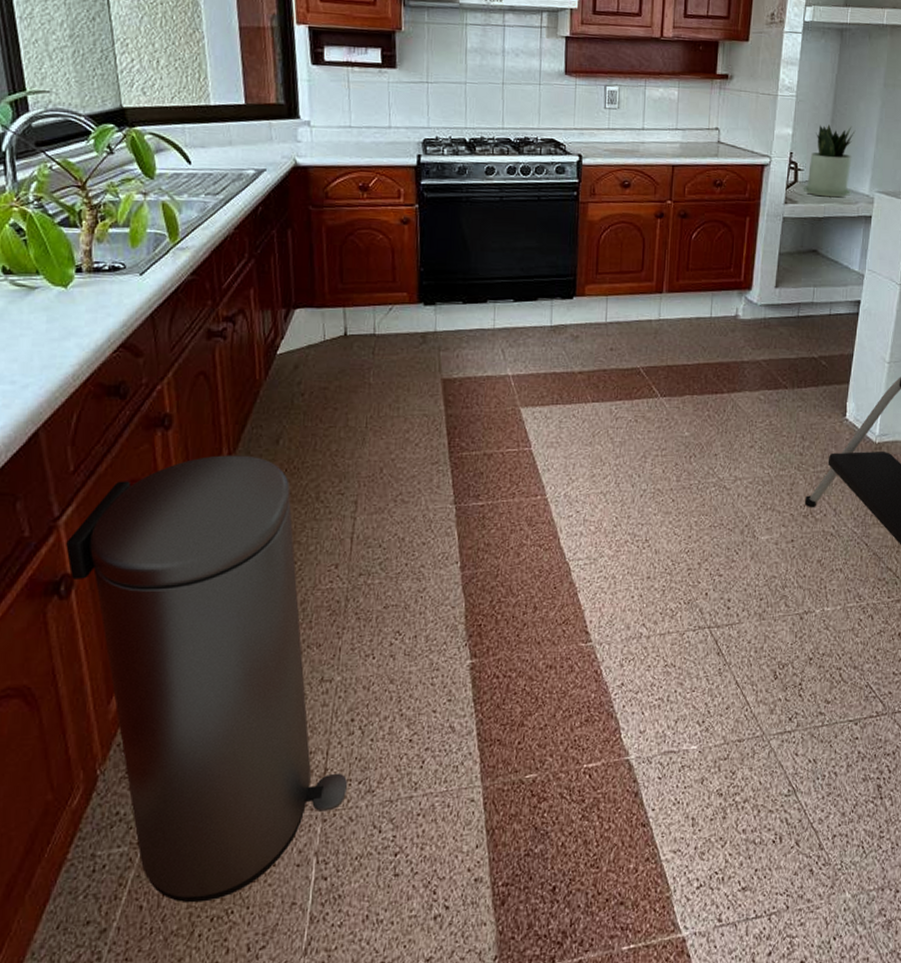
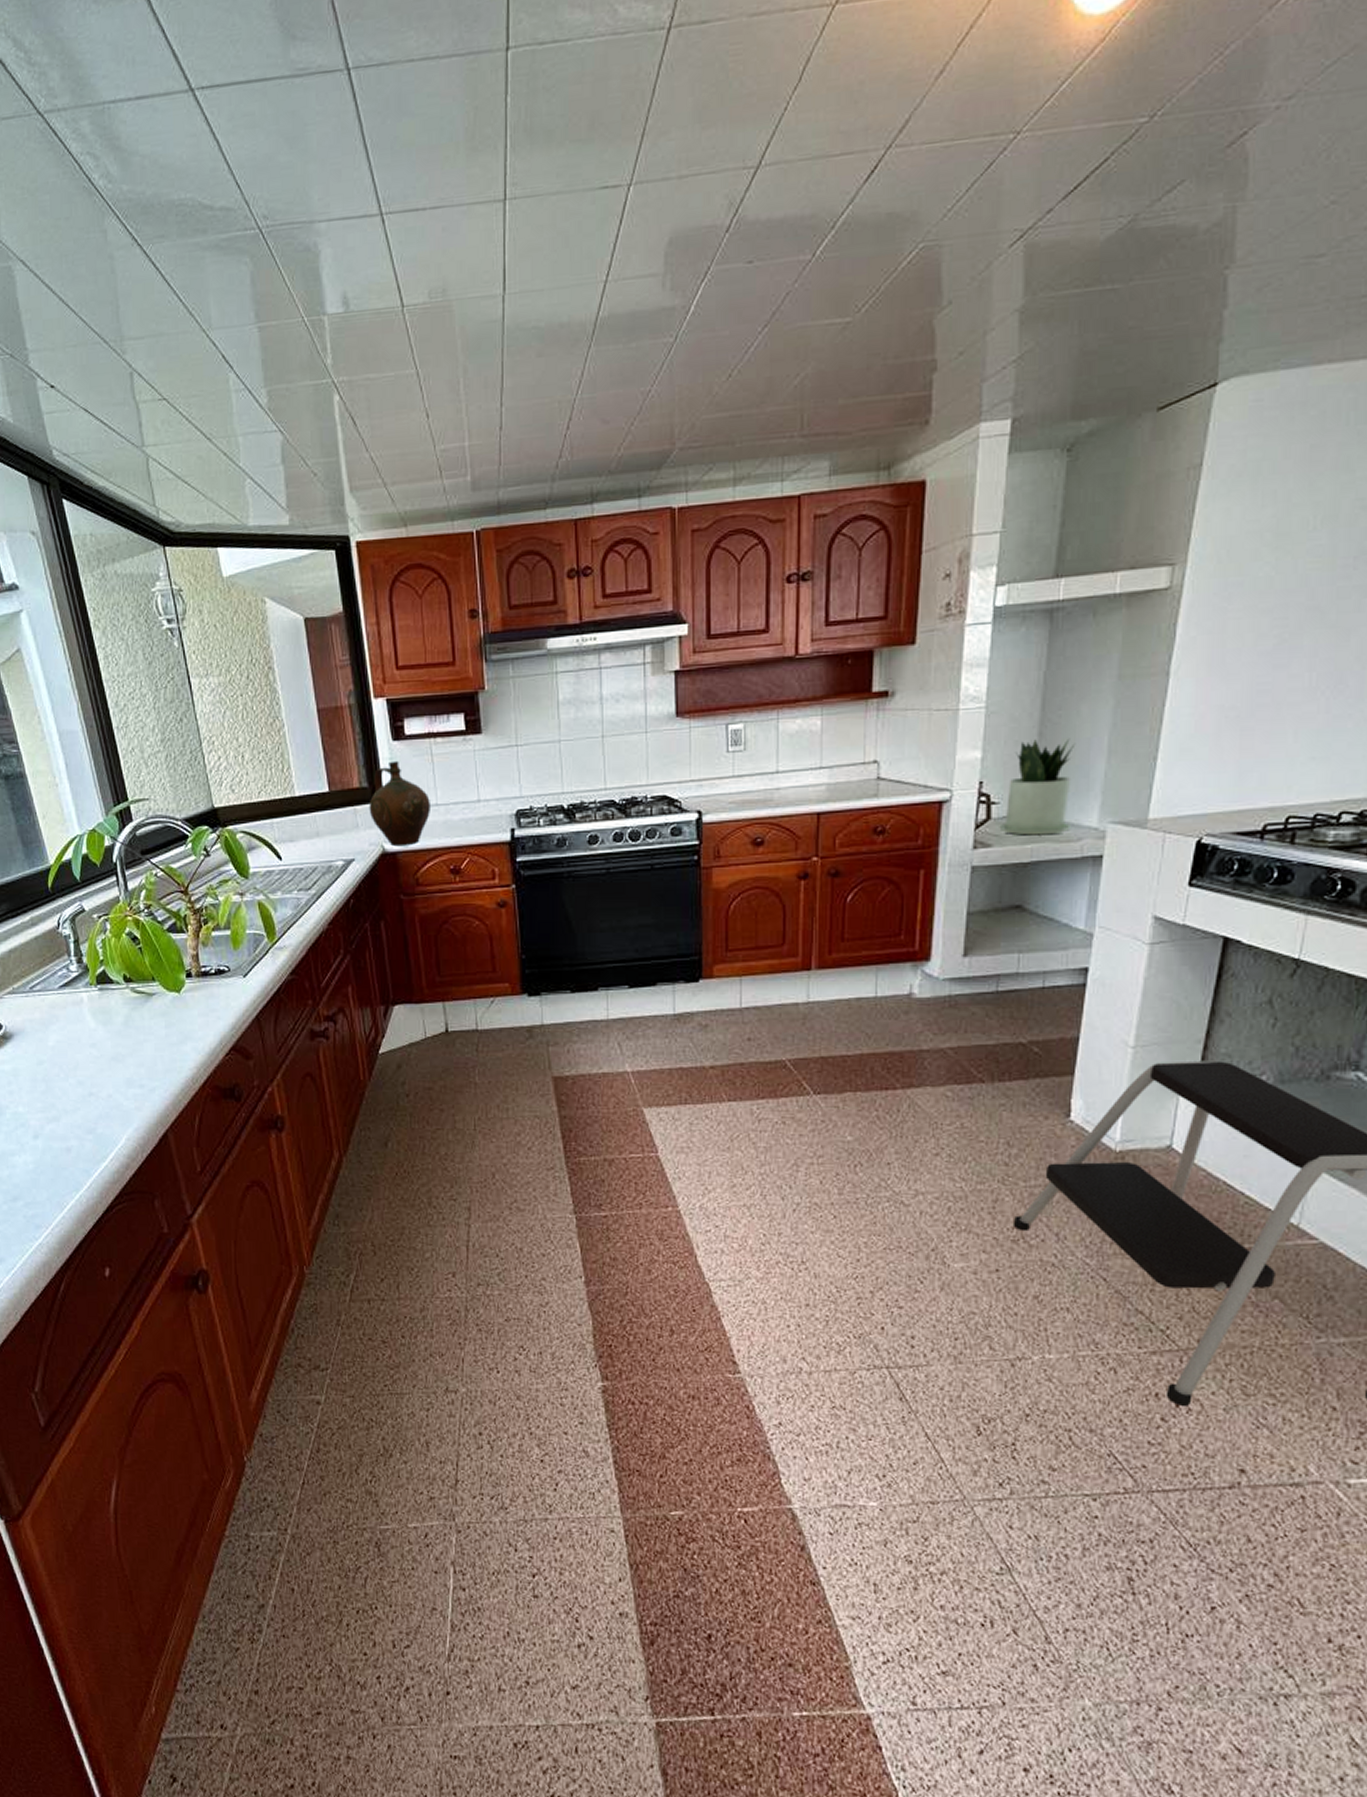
pedal bin: present [66,455,347,903] -> none [200,1157,479,1594]
ceramic jug: none [284,83,344,162] -> present [369,760,430,847]

